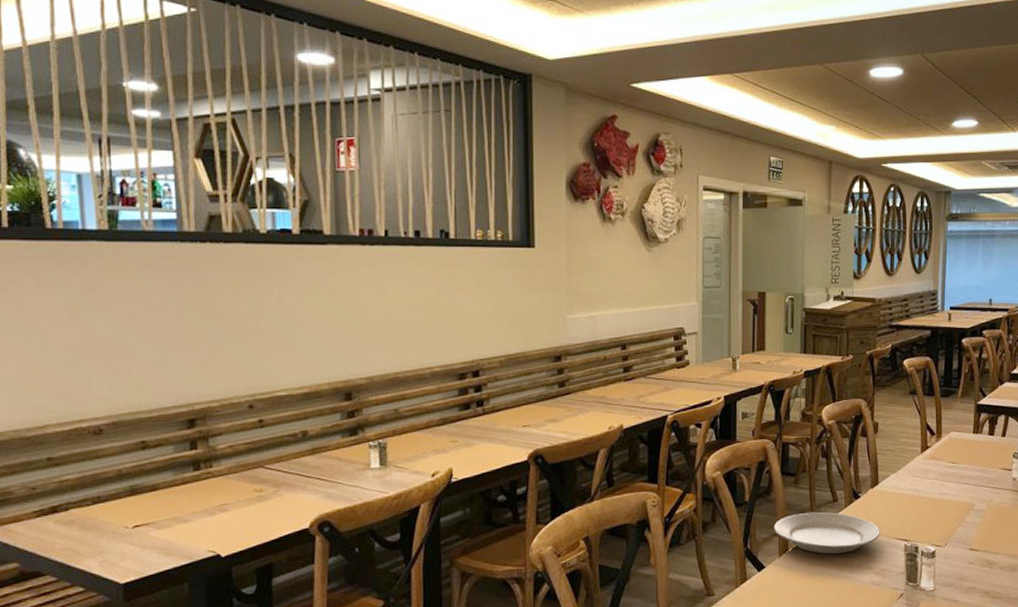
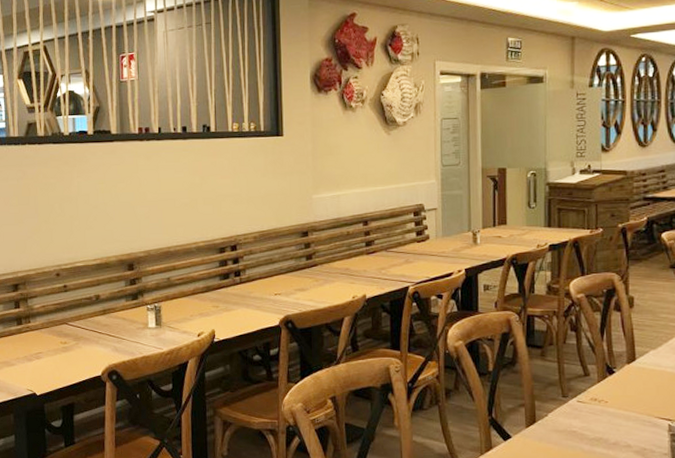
plate: present [773,512,880,554] -> none [519,386,639,429]

